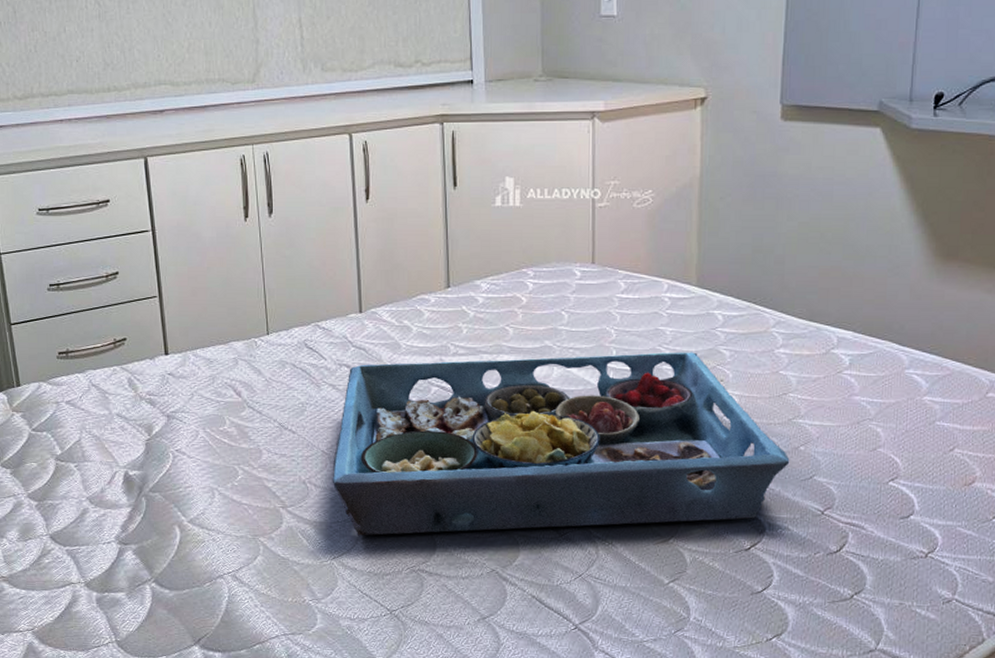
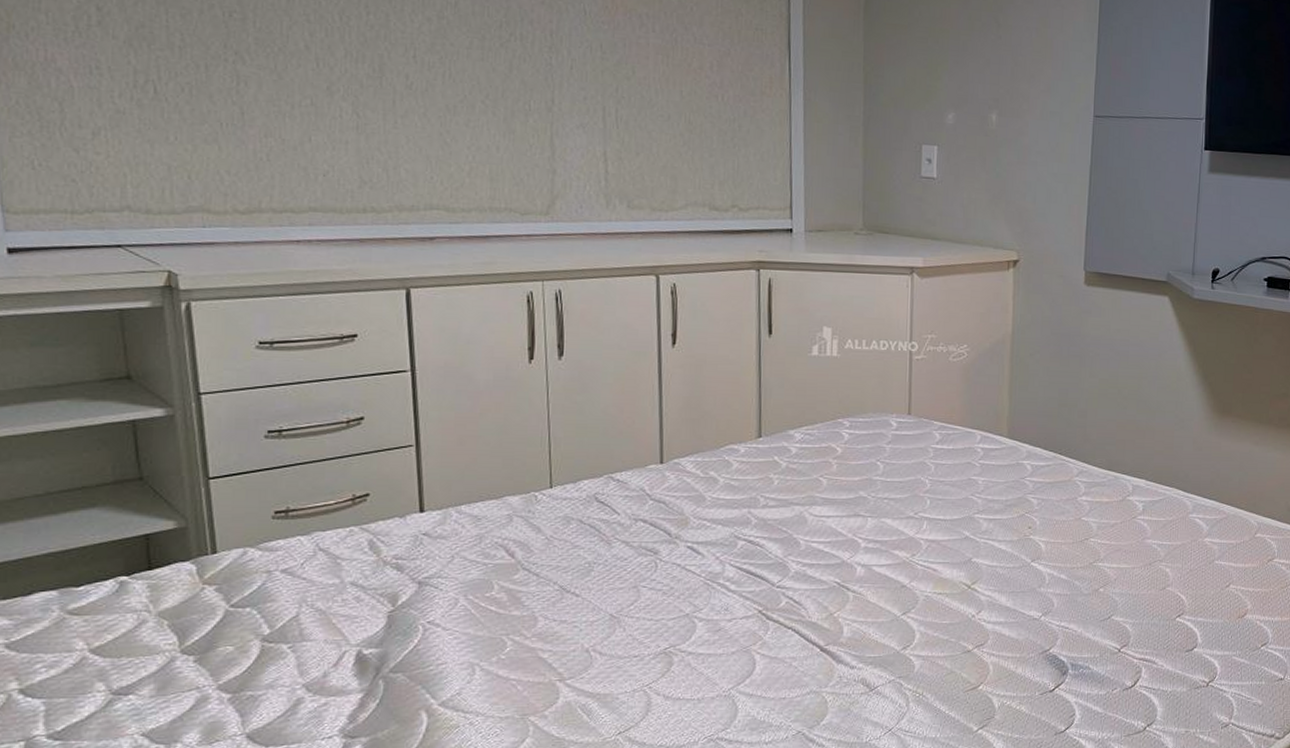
serving tray: present [332,352,790,536] -> none [620,500,1091,706]

